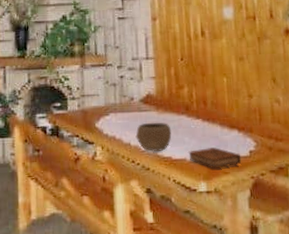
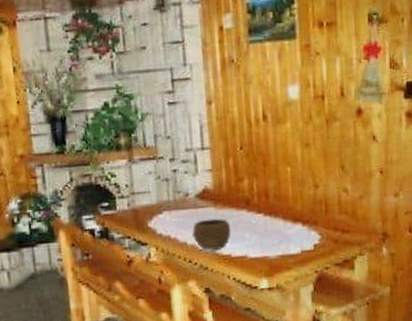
book: present [187,147,242,169] -> none [248,243,305,265]

